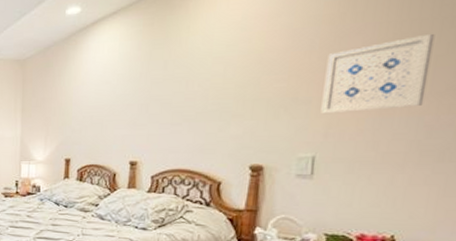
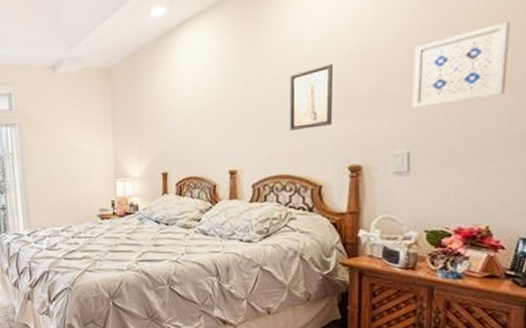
wall art: none [192,66,241,128] -> present [289,63,333,131]

